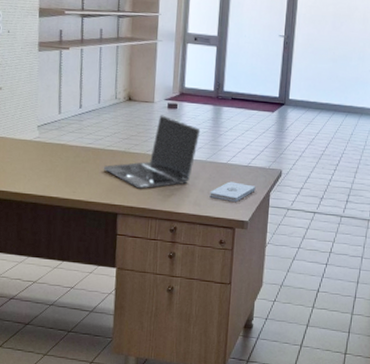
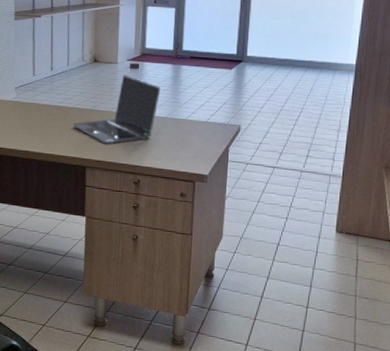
notepad: present [209,181,256,203] -> none [170,137,215,157]

